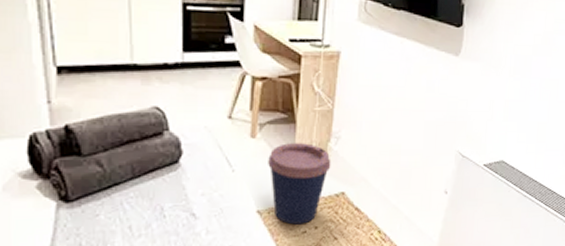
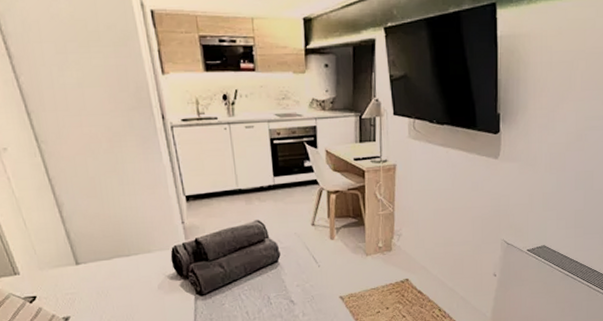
coffee cup: present [268,143,331,225] -> none [345,241,396,307]

